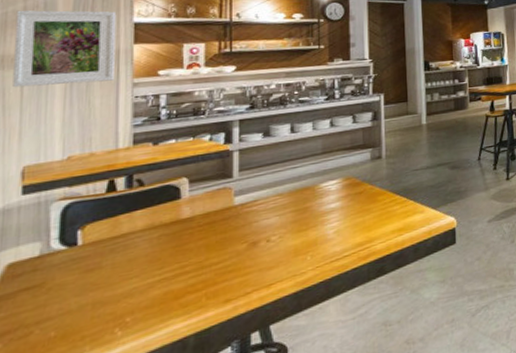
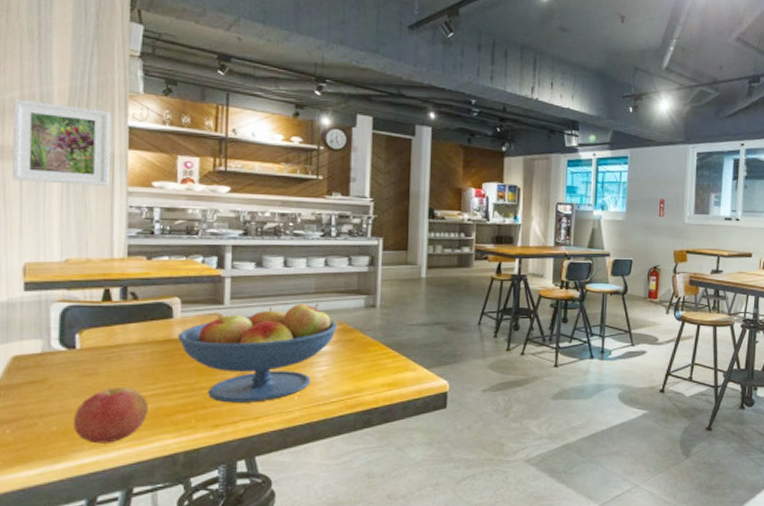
apple: none [73,275,155,342] -> present [73,387,148,444]
fruit bowl: none [186,162,346,276] -> present [178,303,337,403]

